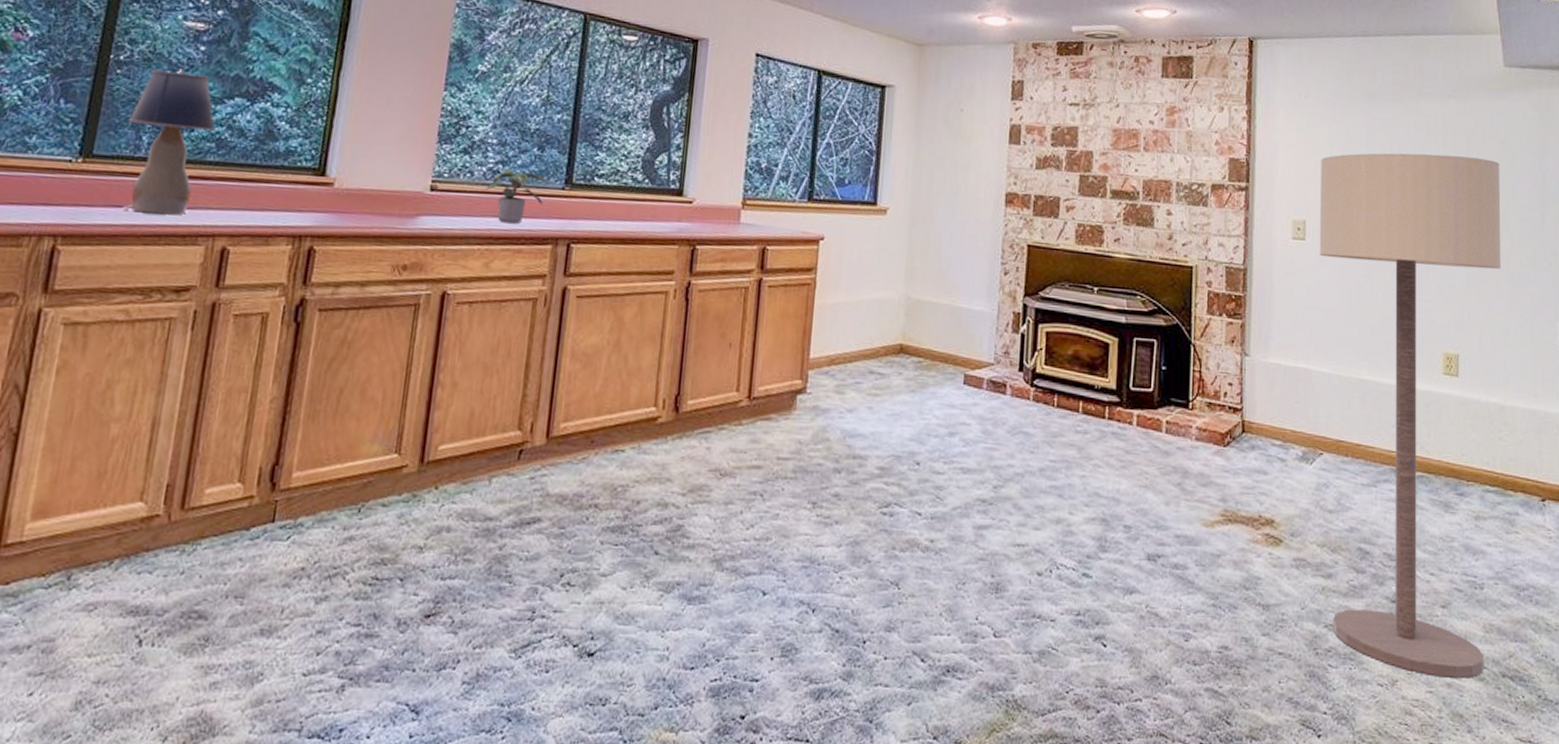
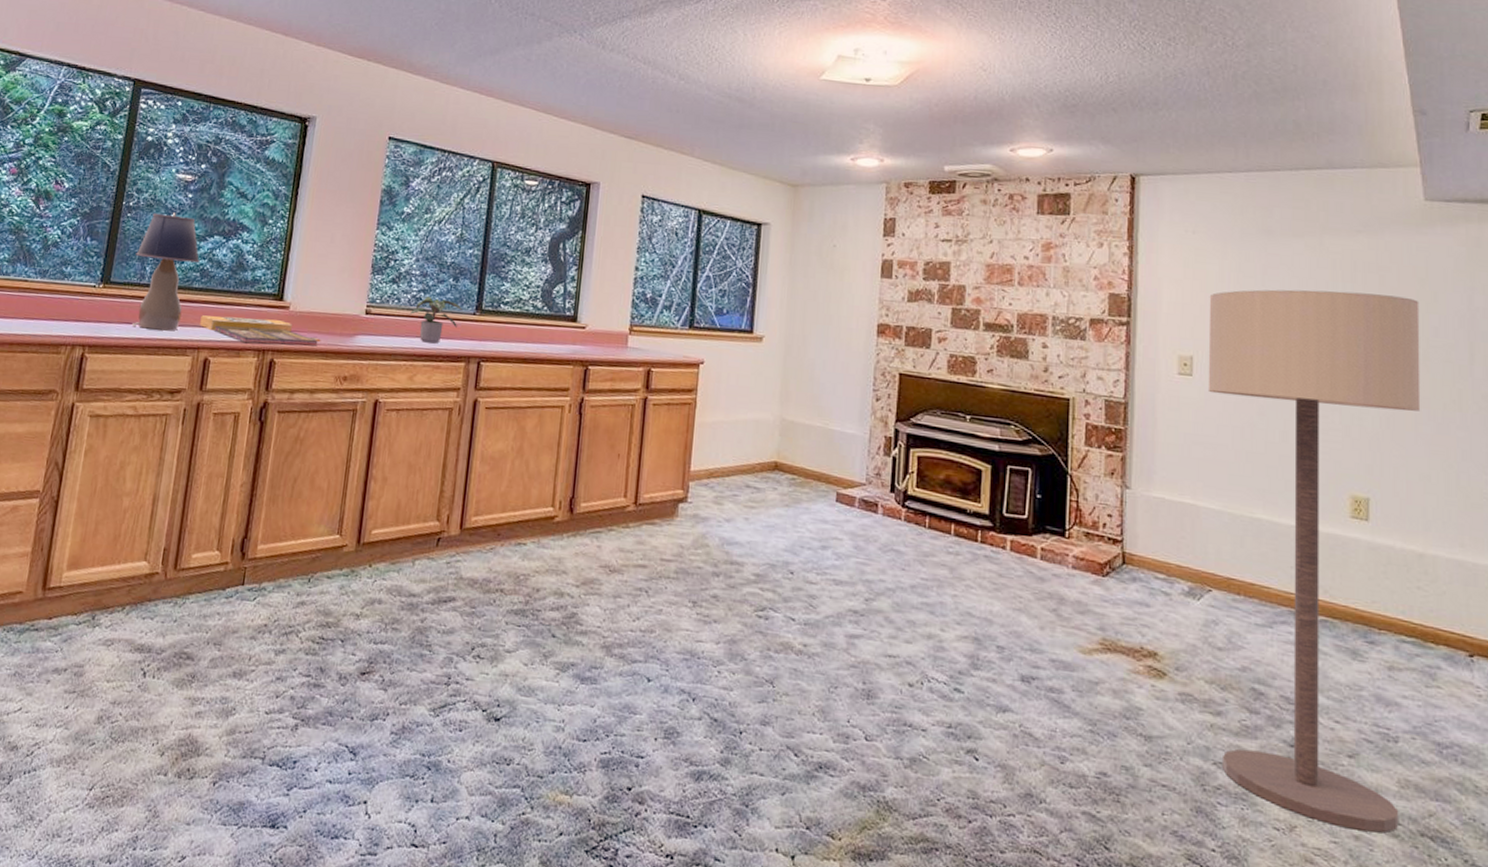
board game: none [215,195,374,231] -> present [200,315,321,347]

